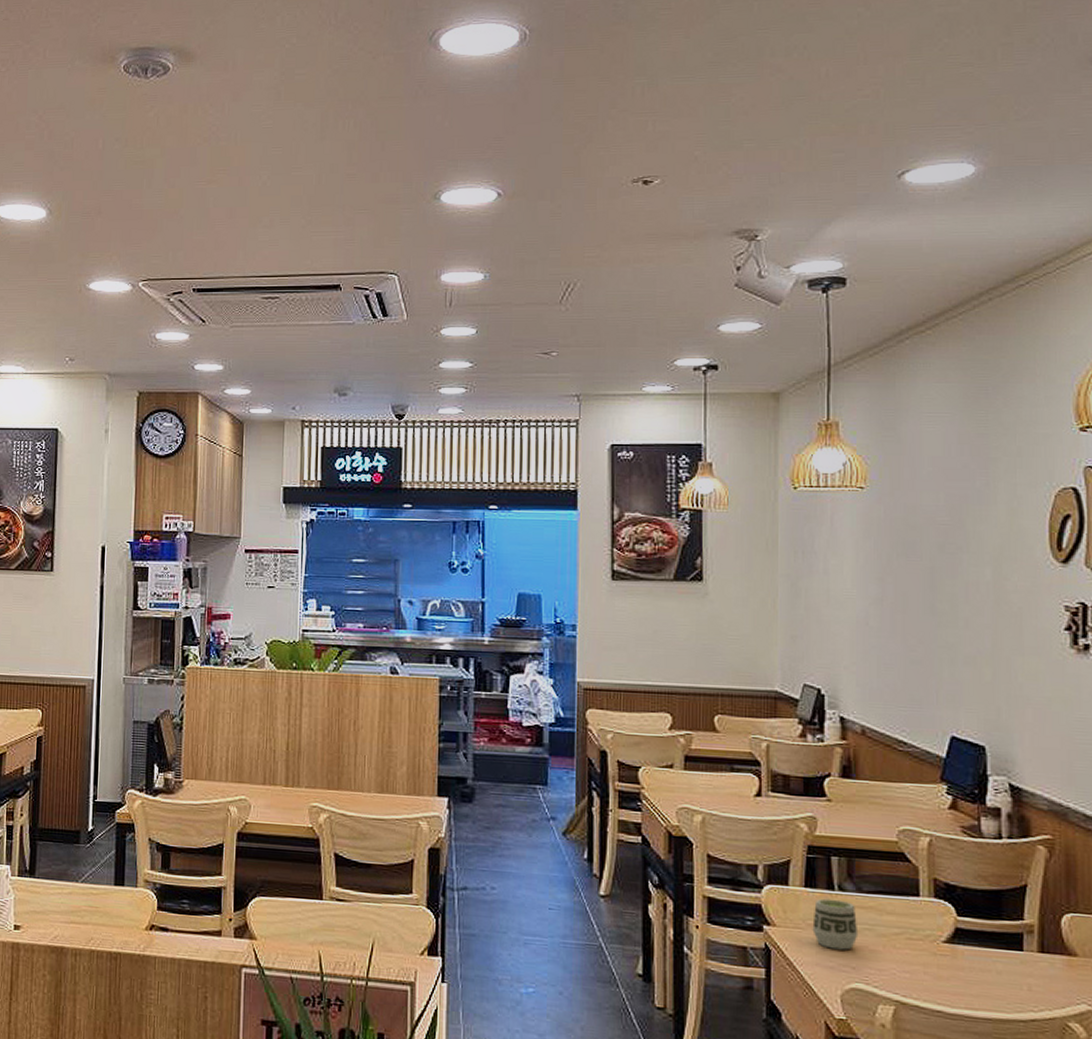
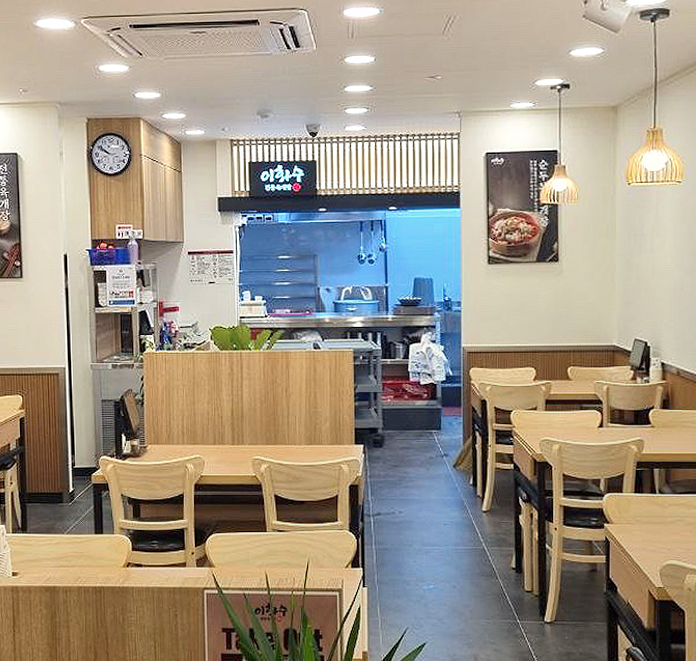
cup: present [812,898,859,950] -> none [640,500,673,537]

